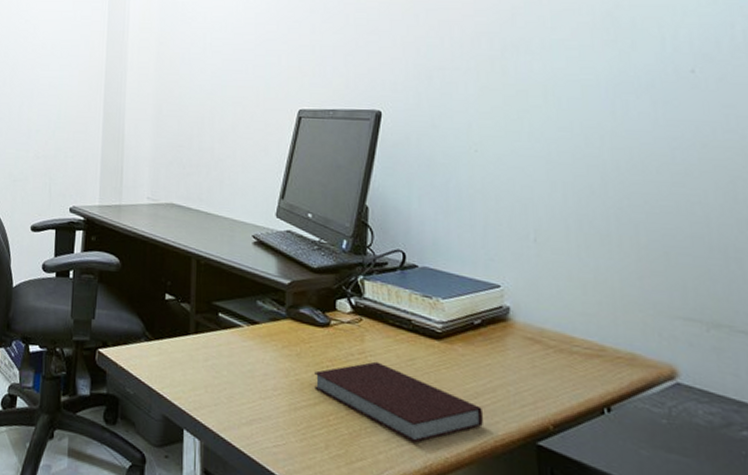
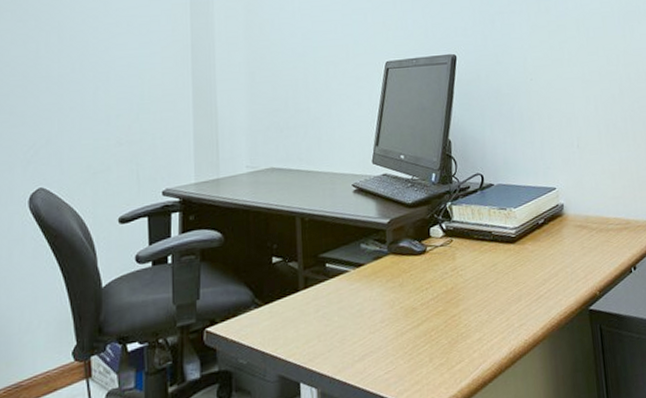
notebook: present [314,361,484,443] -> none [416,274,551,335]

